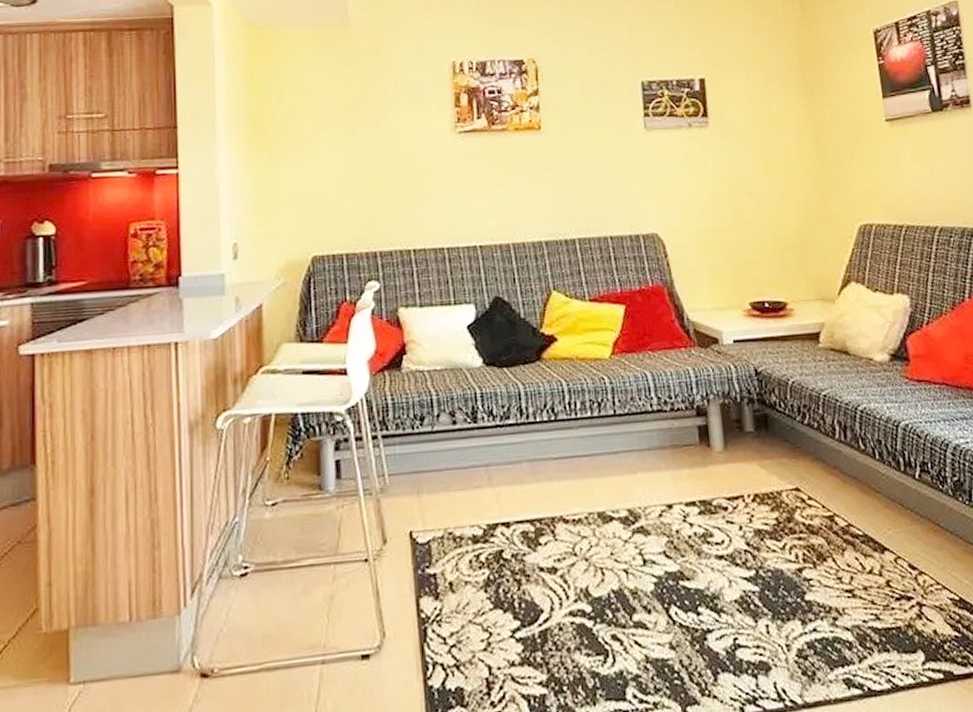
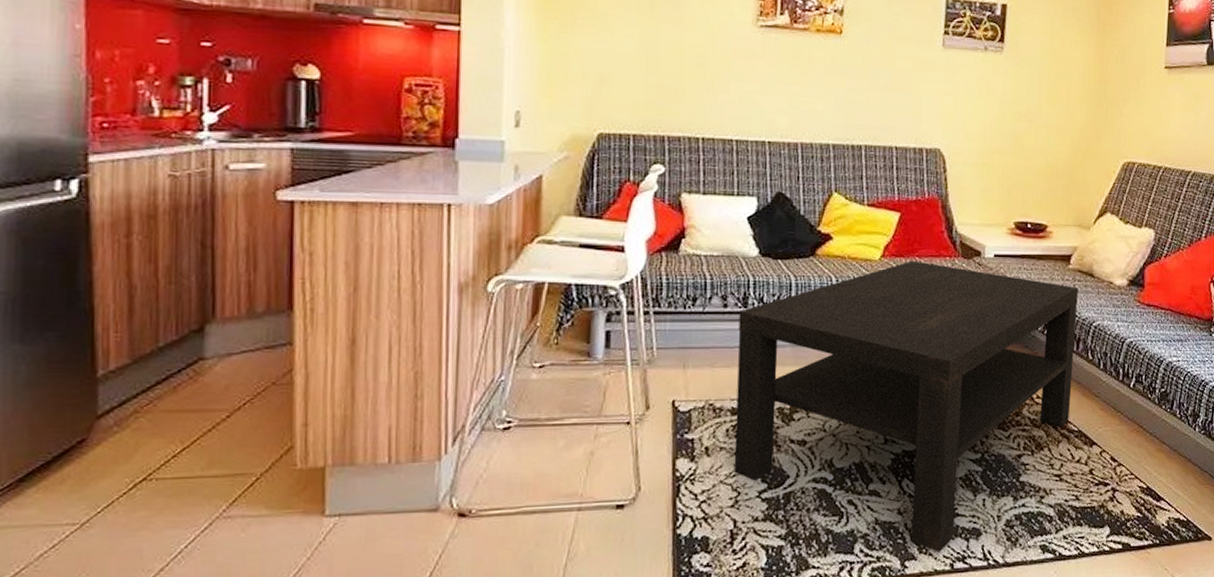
coffee table: none [469,355,850,694] -> present [733,260,1079,552]

